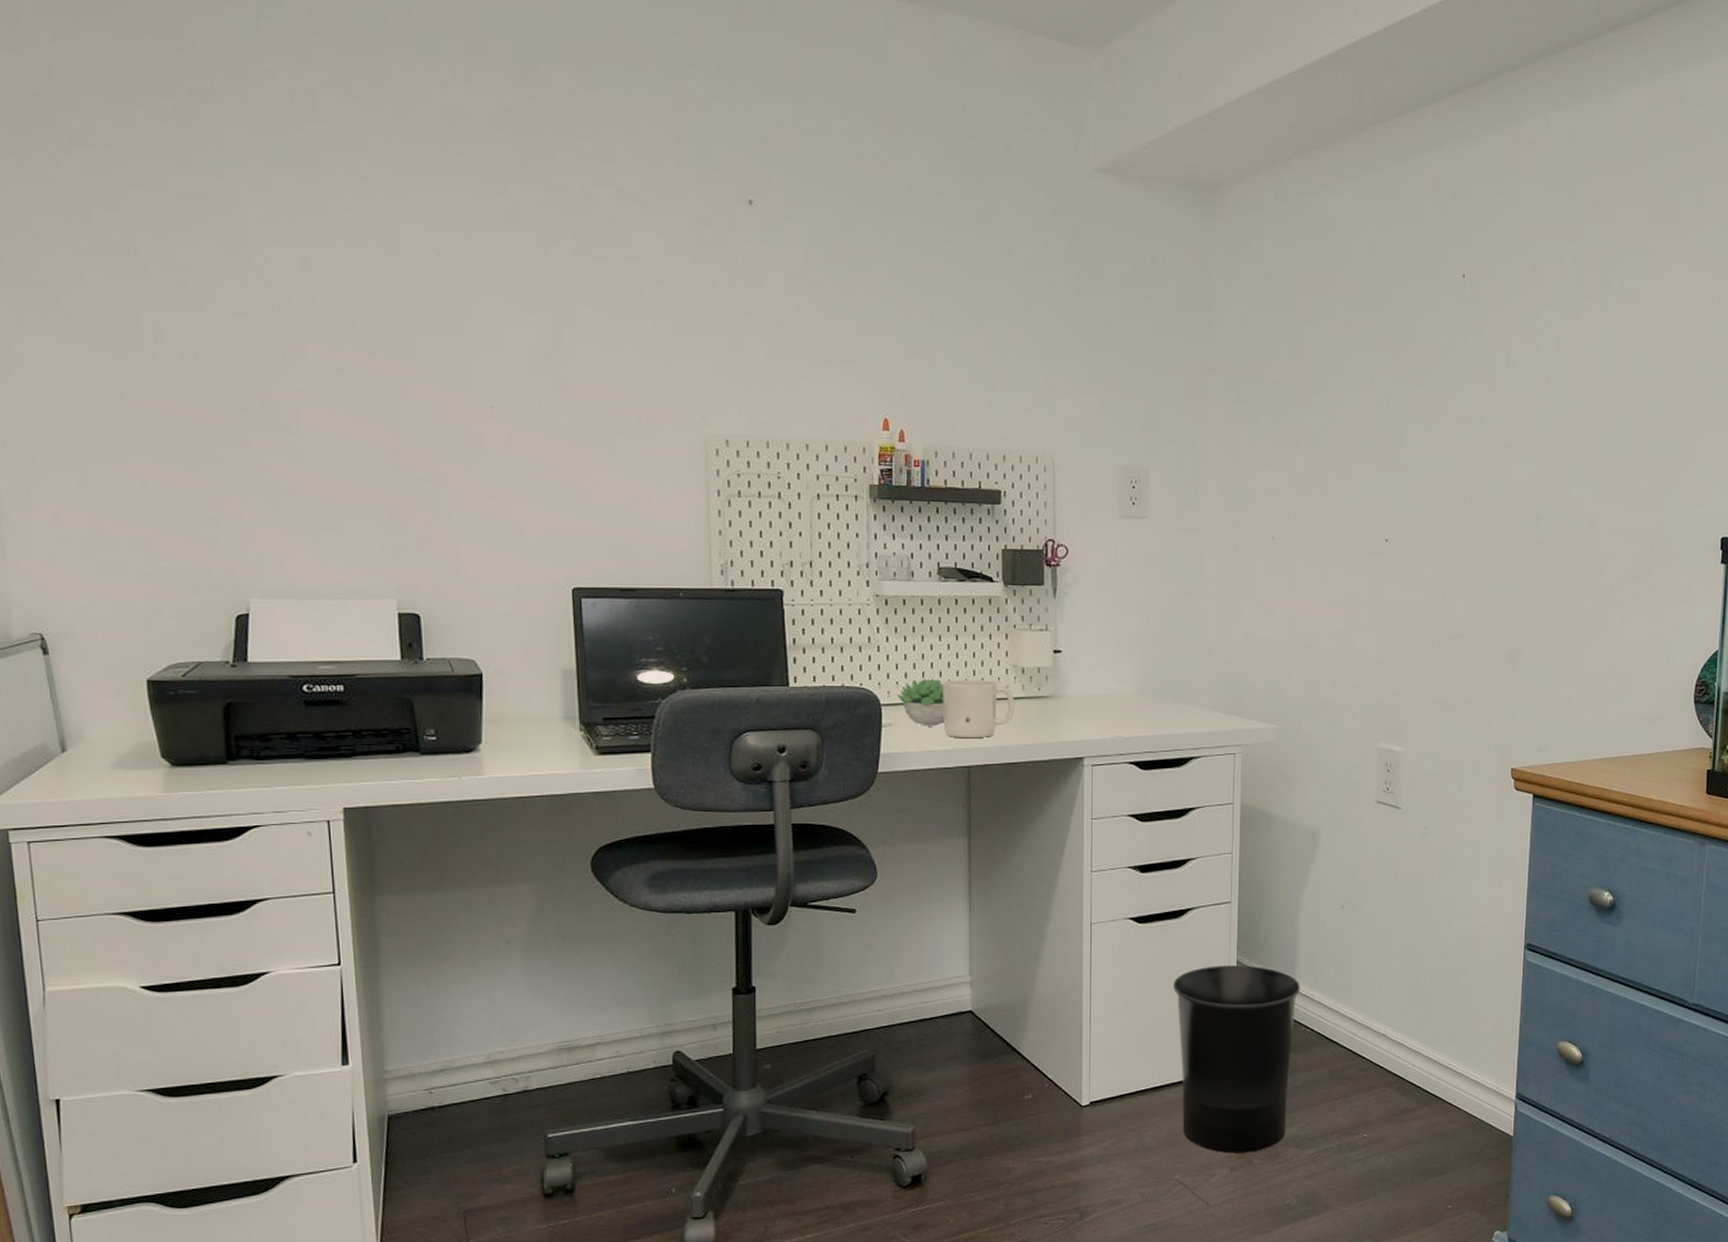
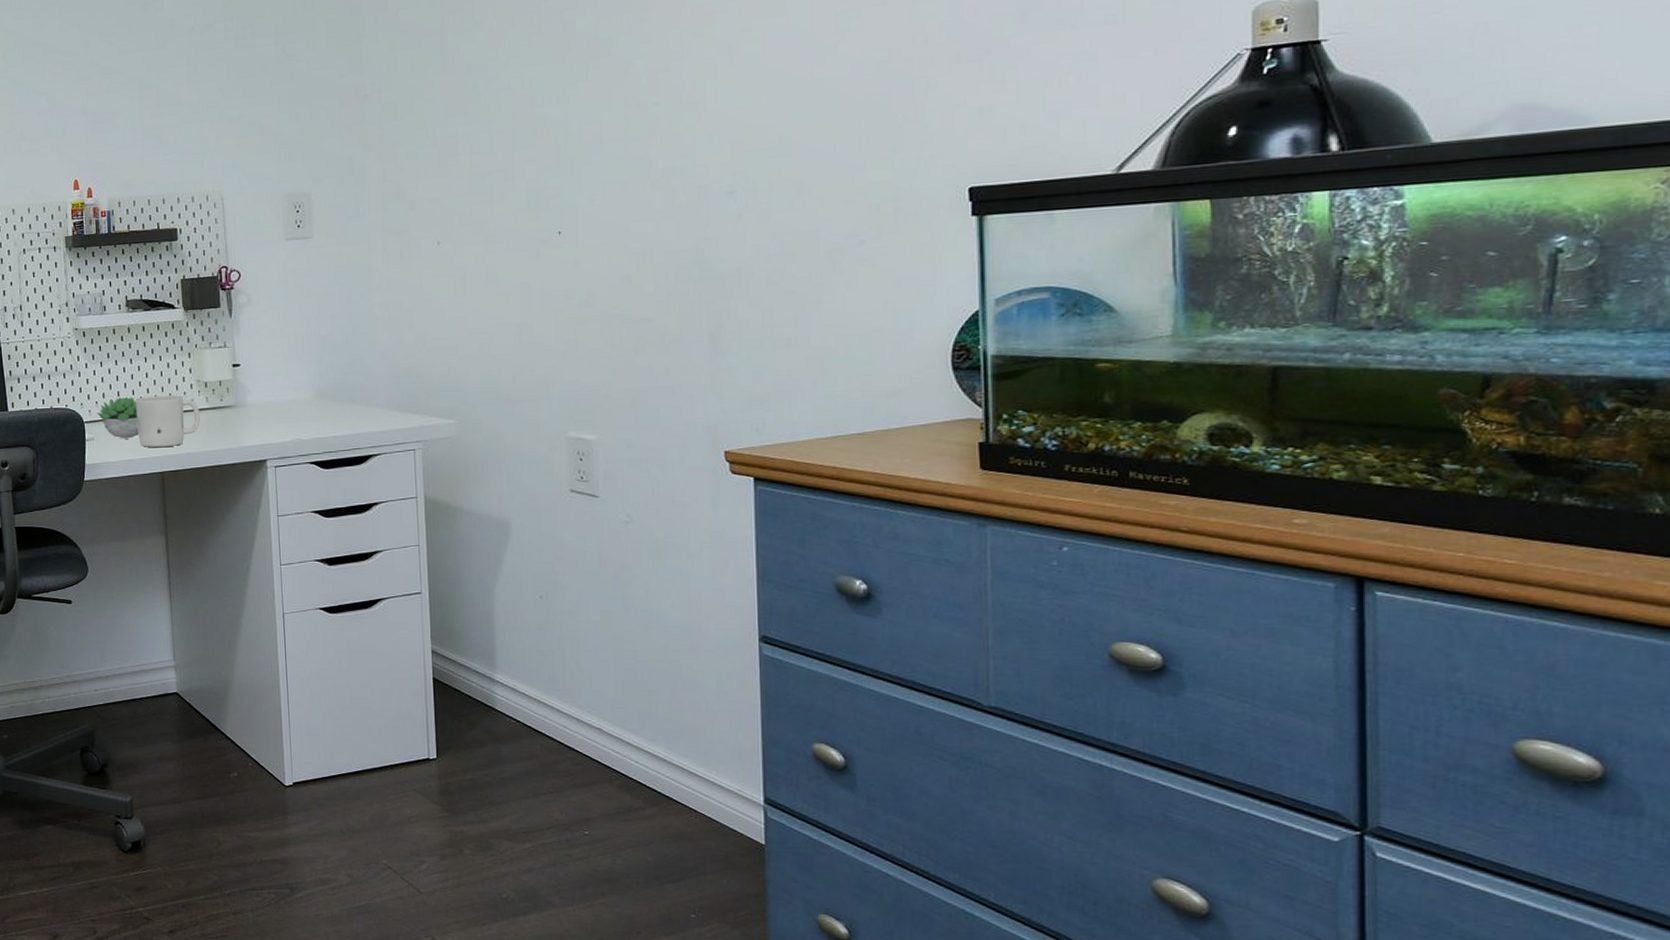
waste bin: present [1173,965,1300,1153] -> none [368,655,501,842]

